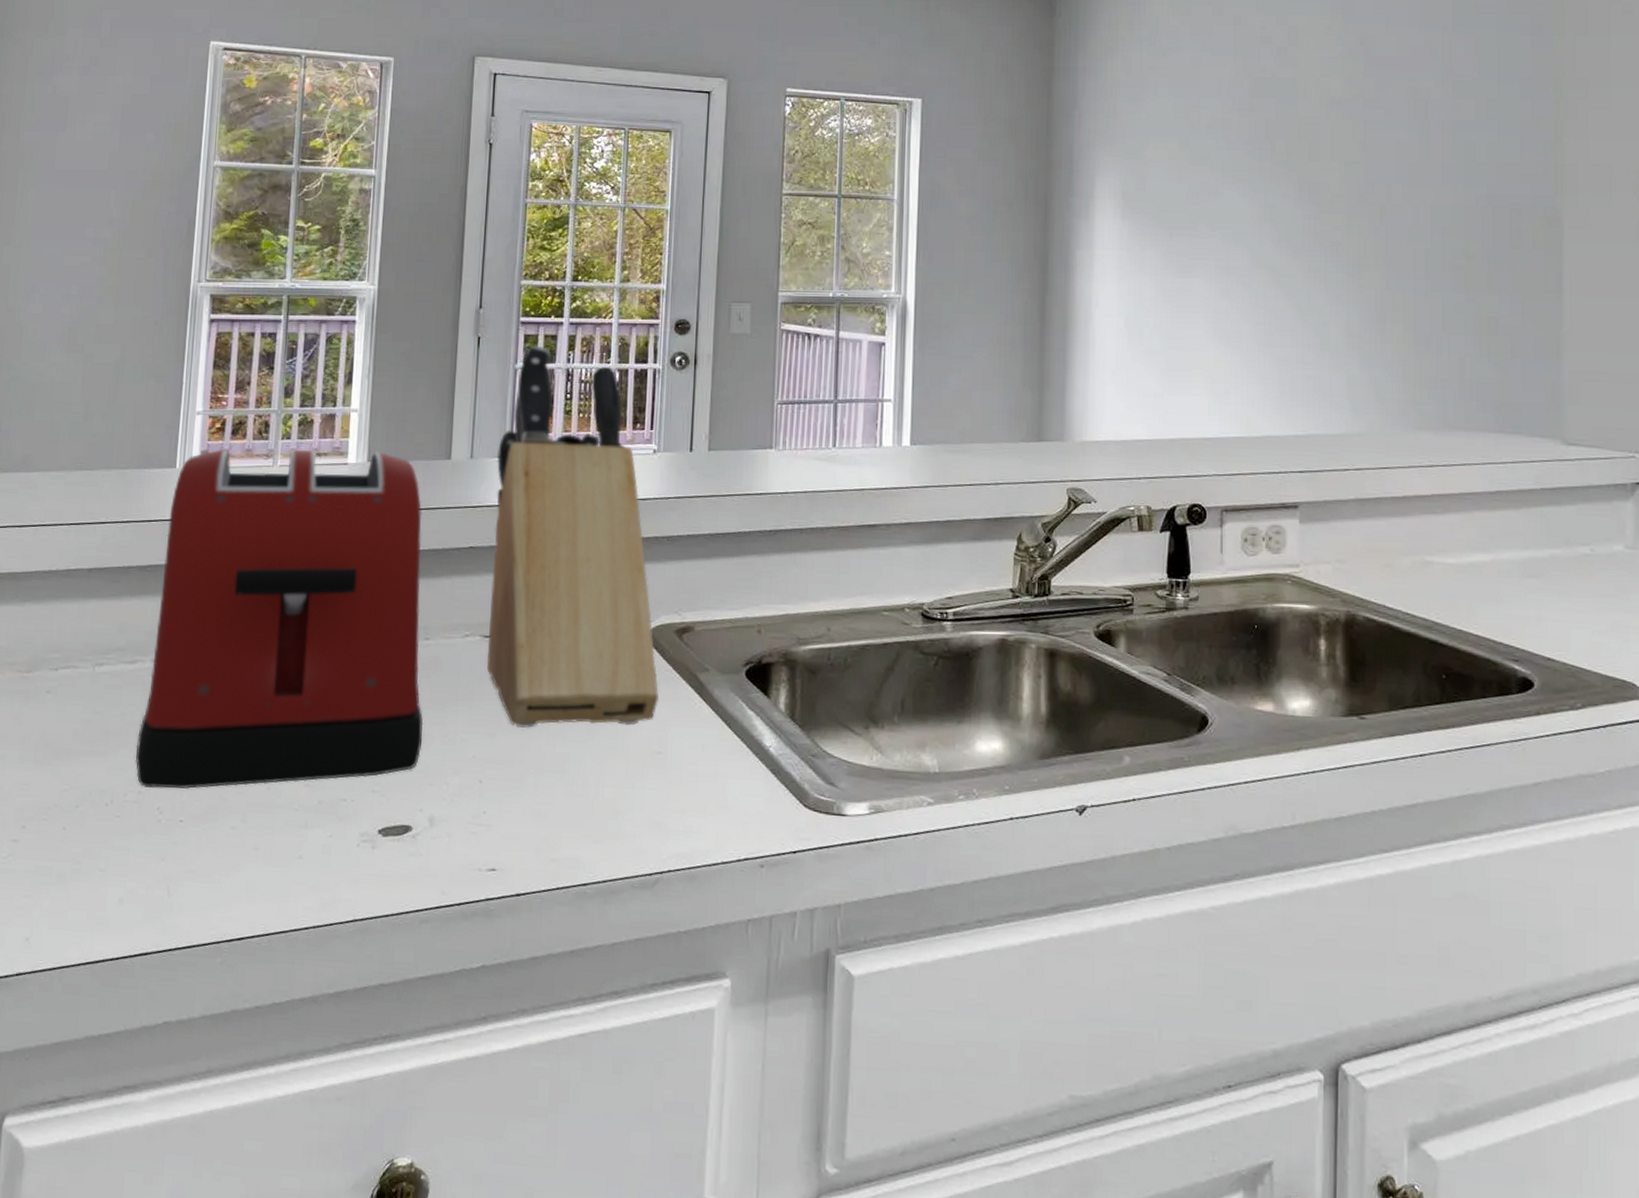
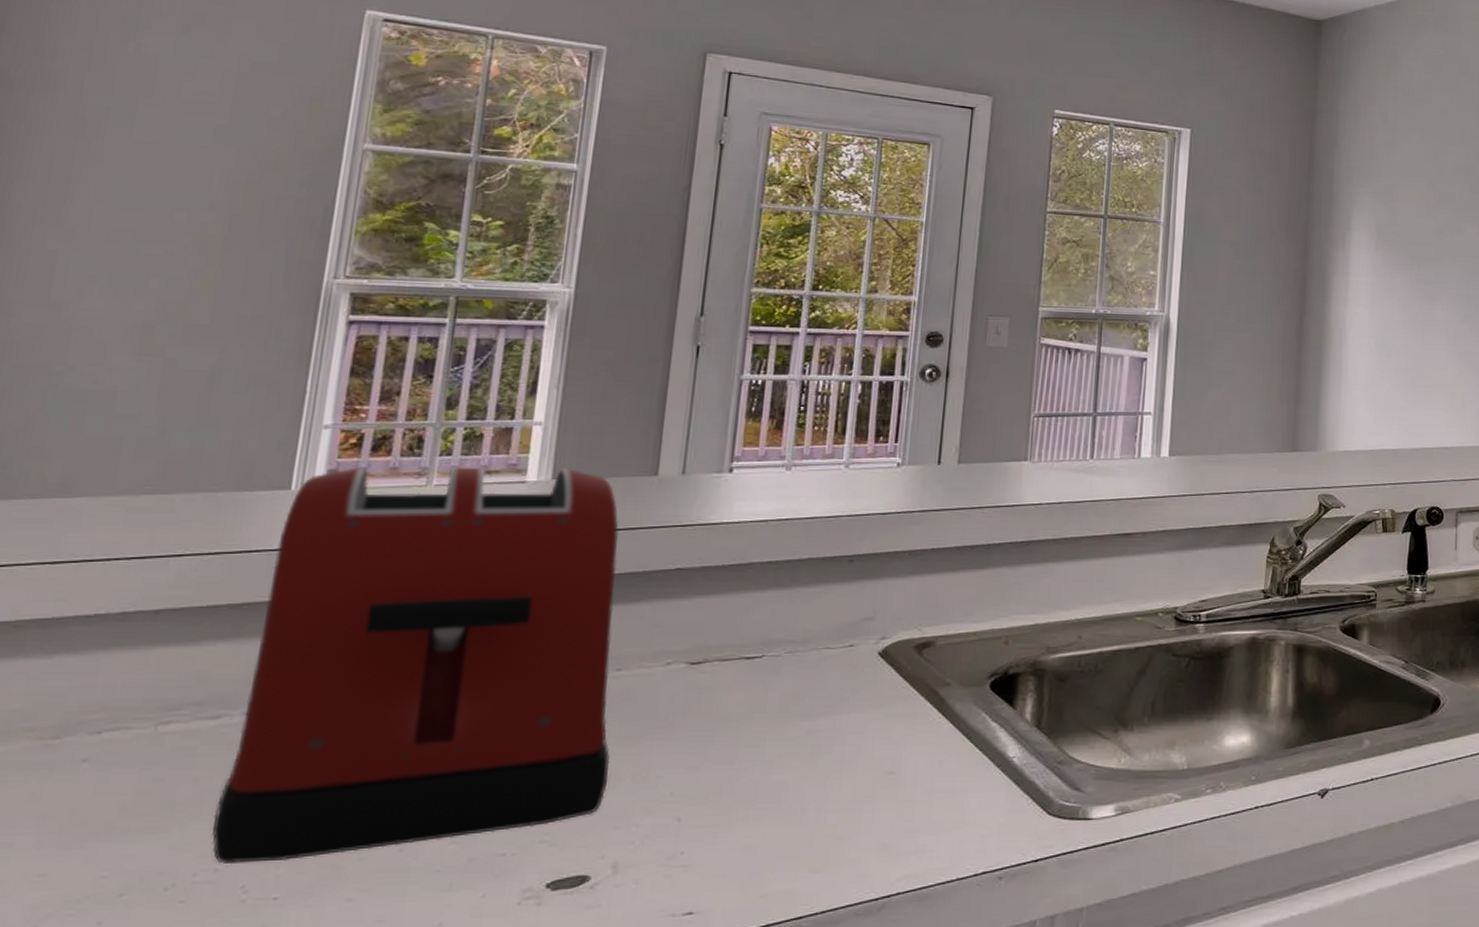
knife block: present [487,345,660,729] -> none [692,355,894,759]

